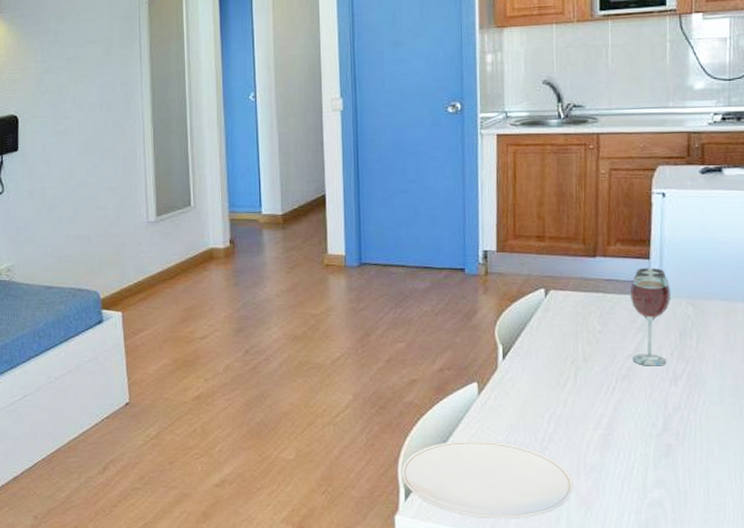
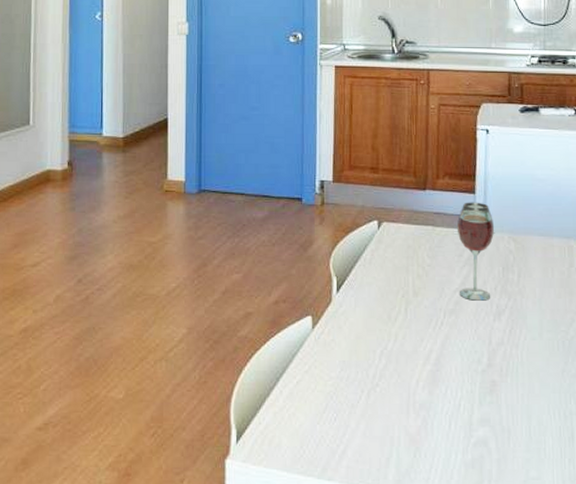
plate: present [401,441,573,519] -> none [234,377,403,462]

